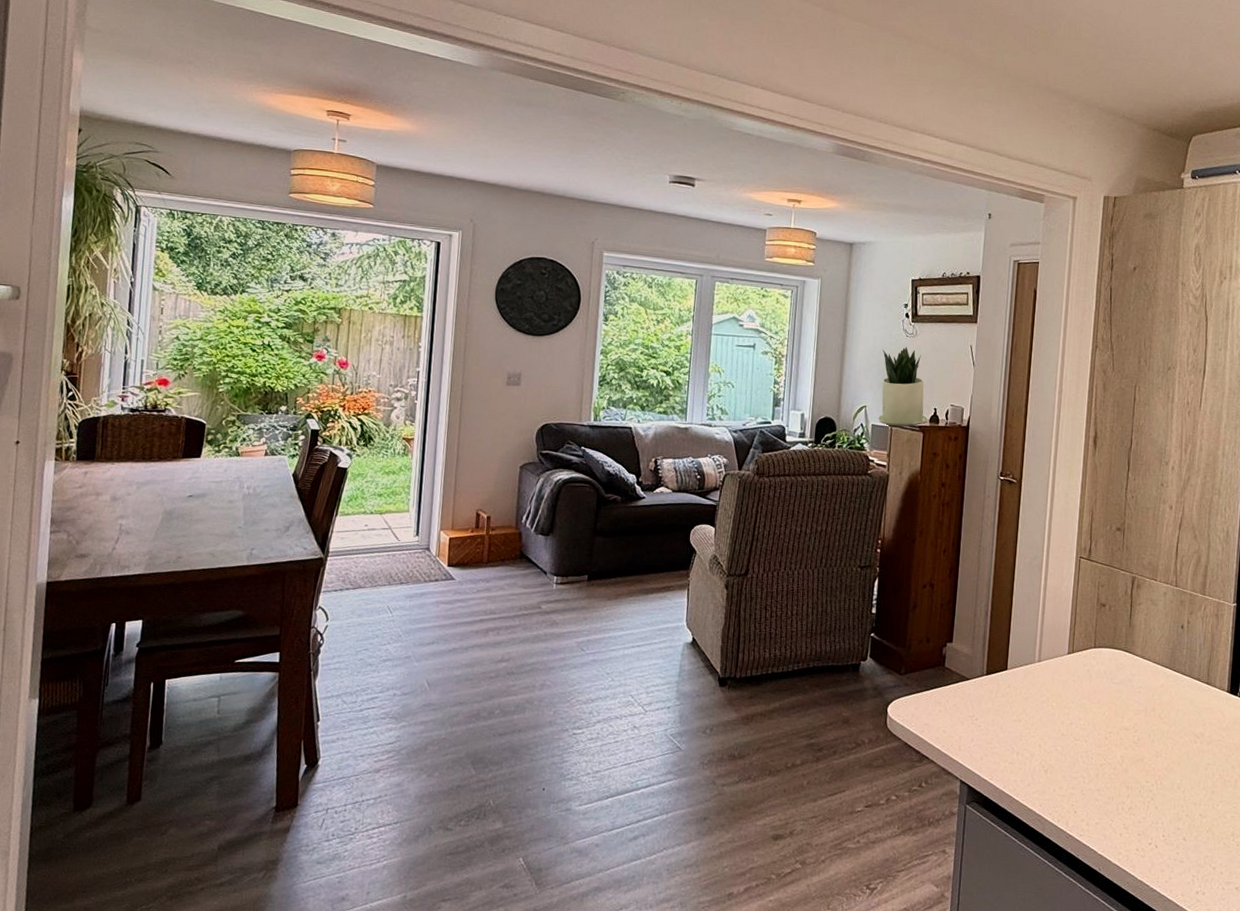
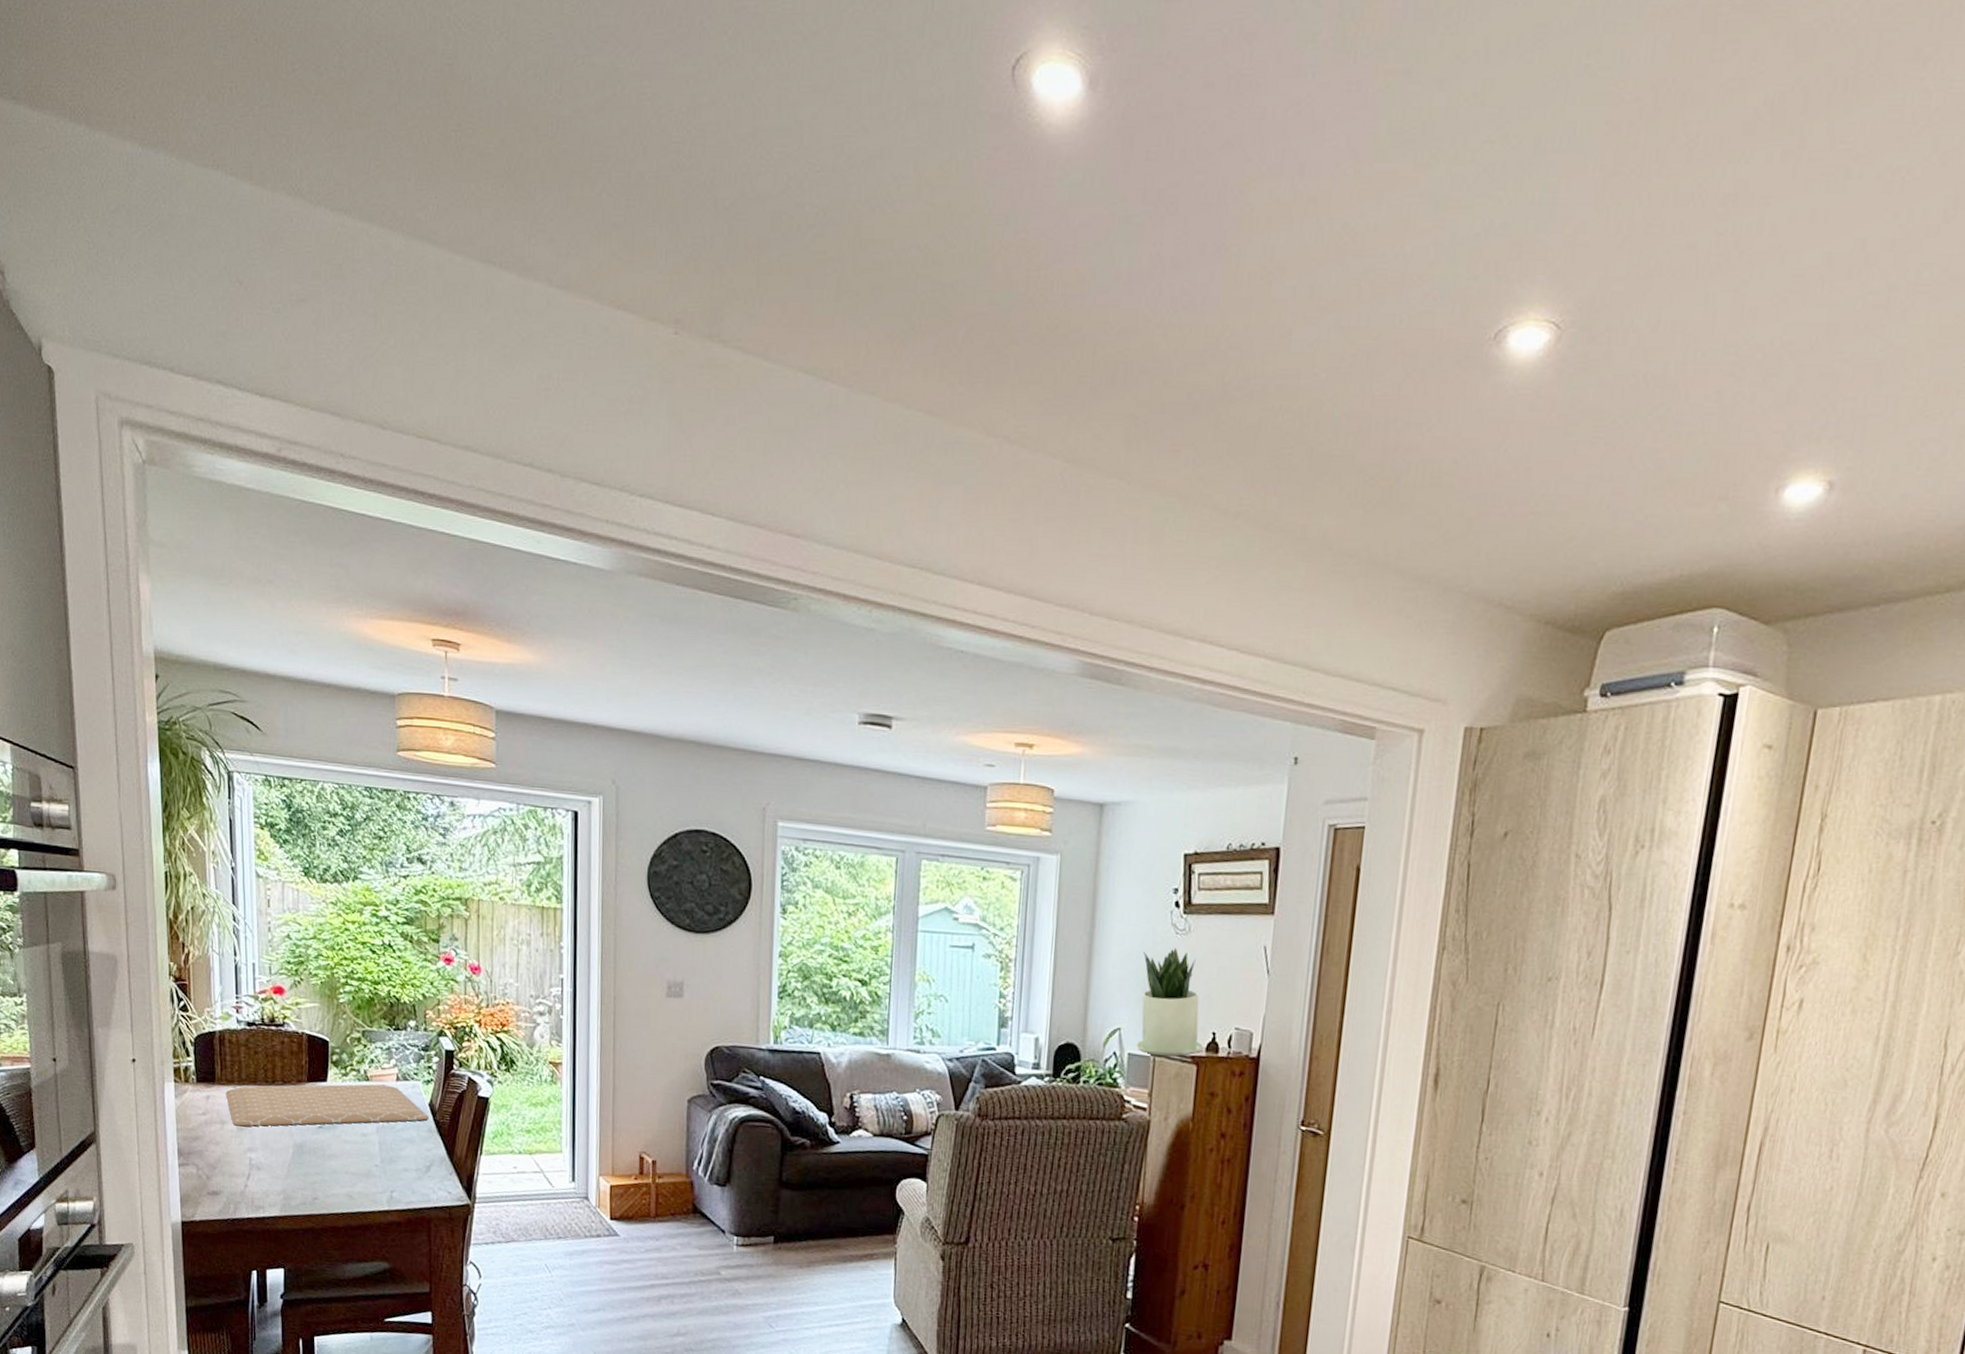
placemat: none [104,458,292,498] -> present [226,1084,429,1127]

